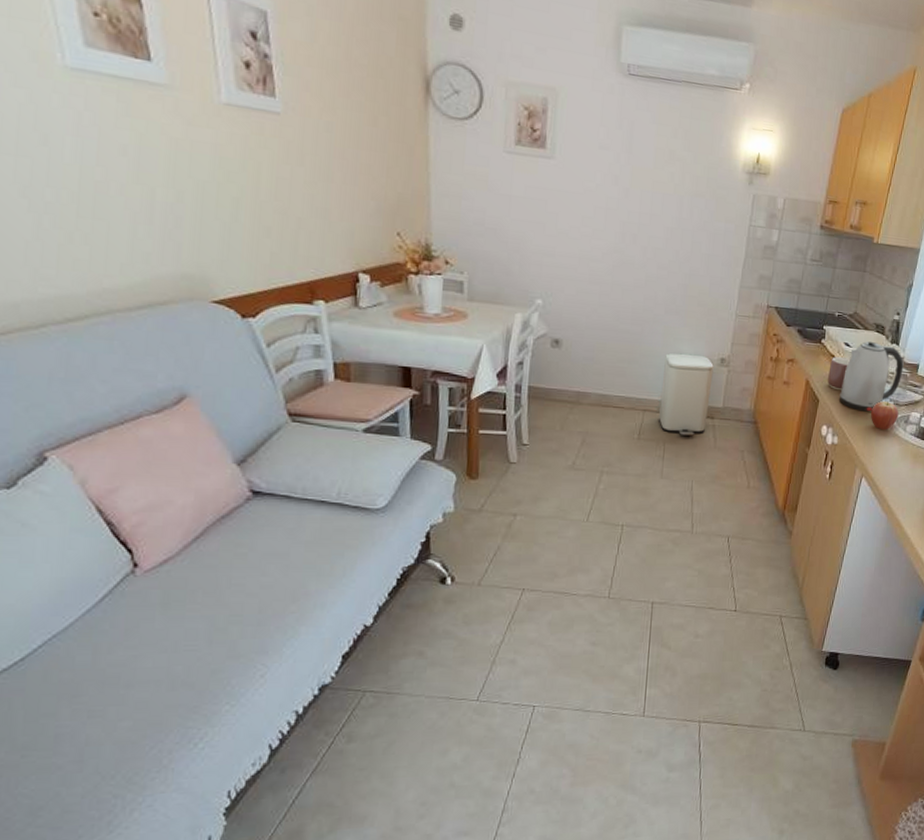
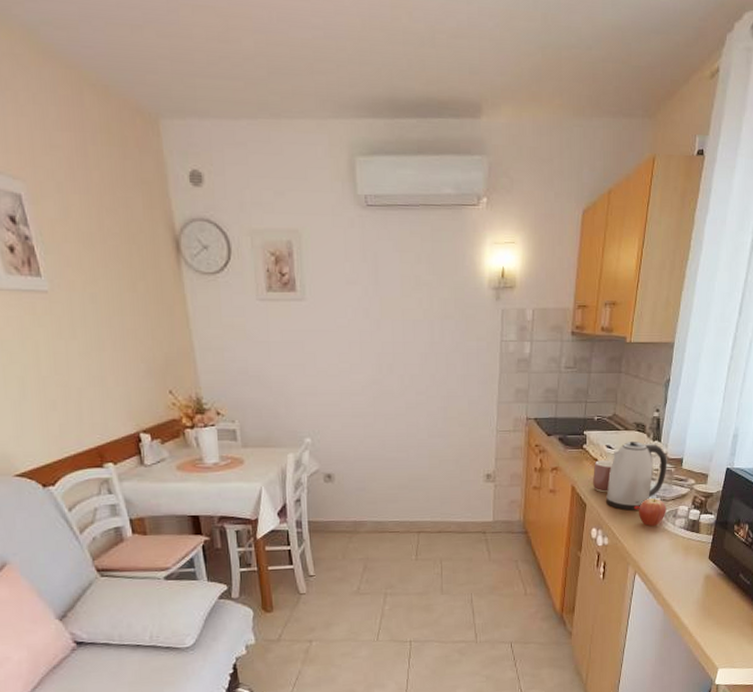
pedal bin: present [659,353,714,436] -> none [432,473,481,552]

